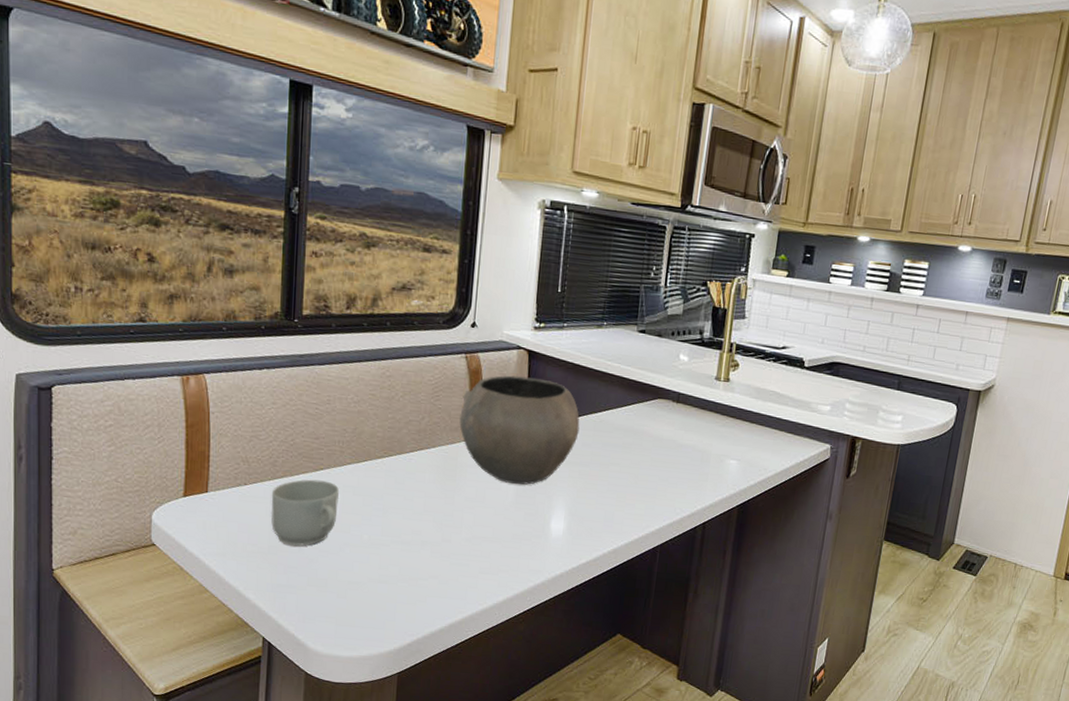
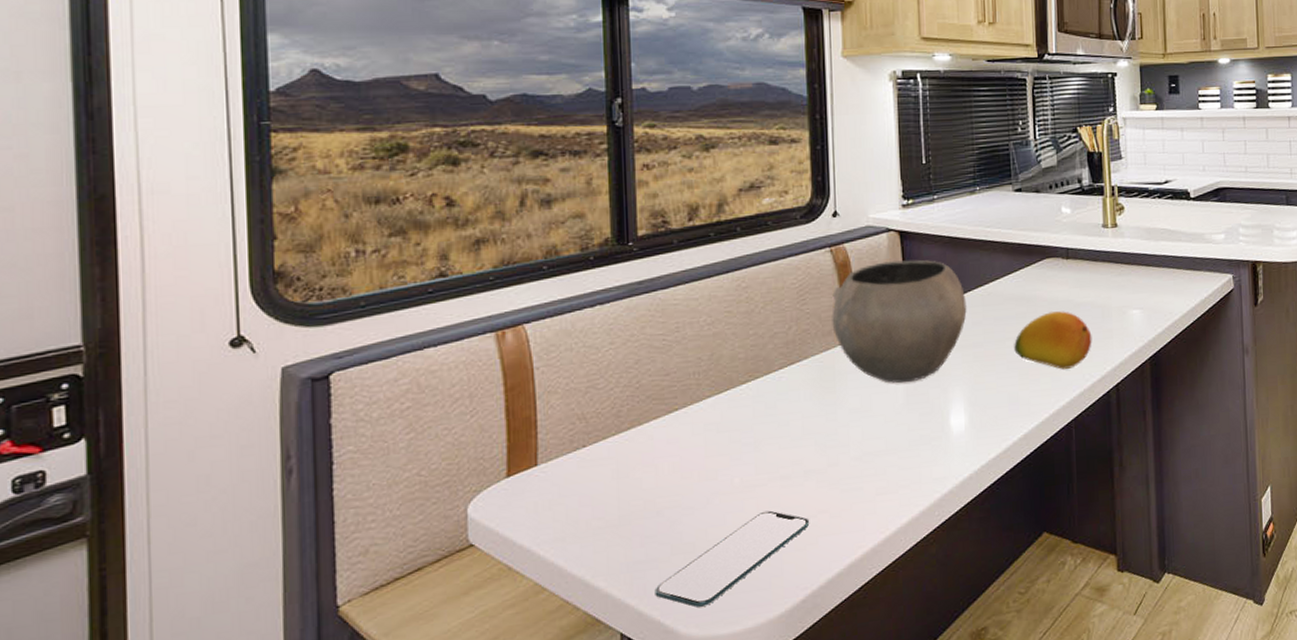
mug: present [271,479,339,546] -> none [617,422,700,510]
smartphone: none [292,566,422,631] -> present [654,510,810,607]
fruit: none [616,447,689,501] -> present [1014,311,1092,369]

